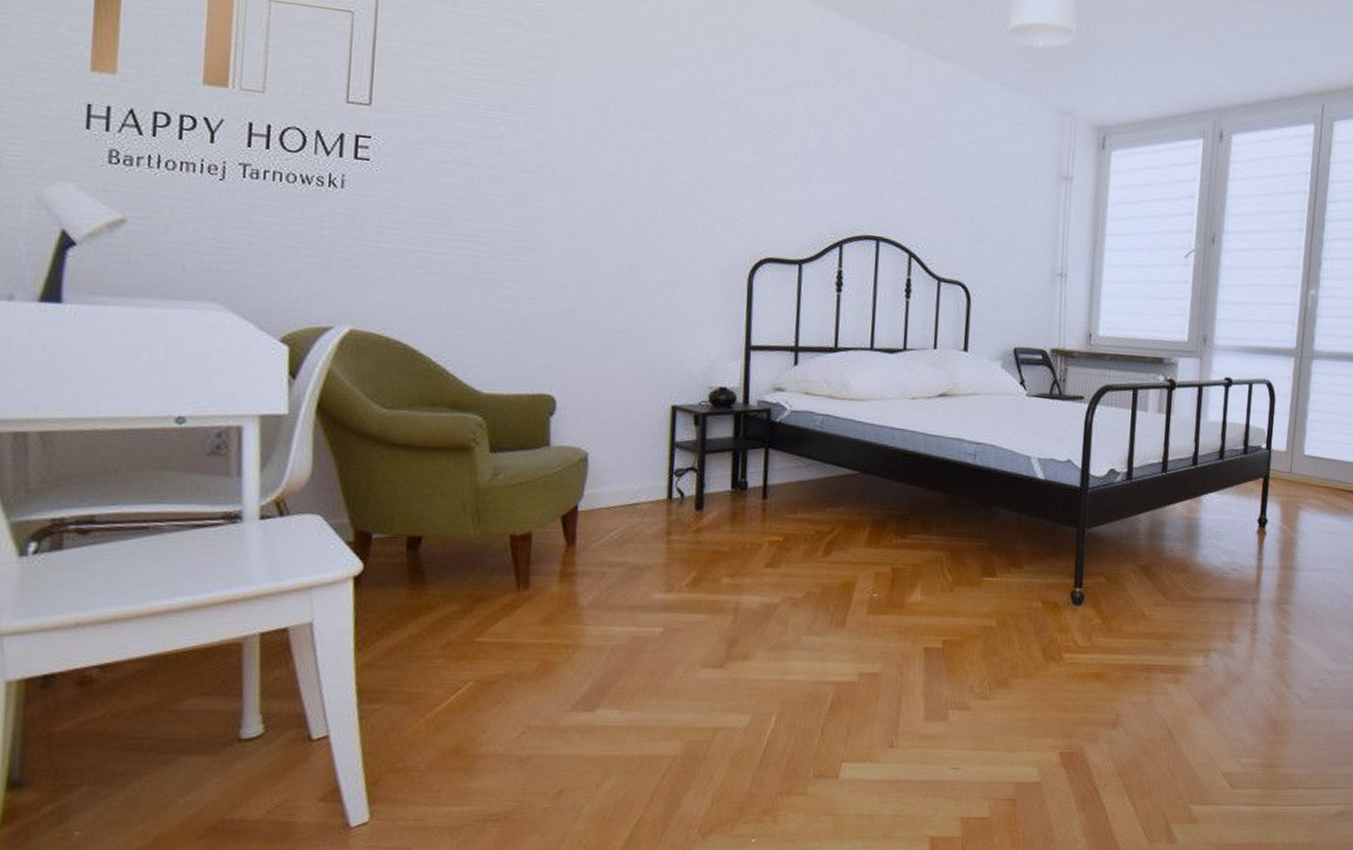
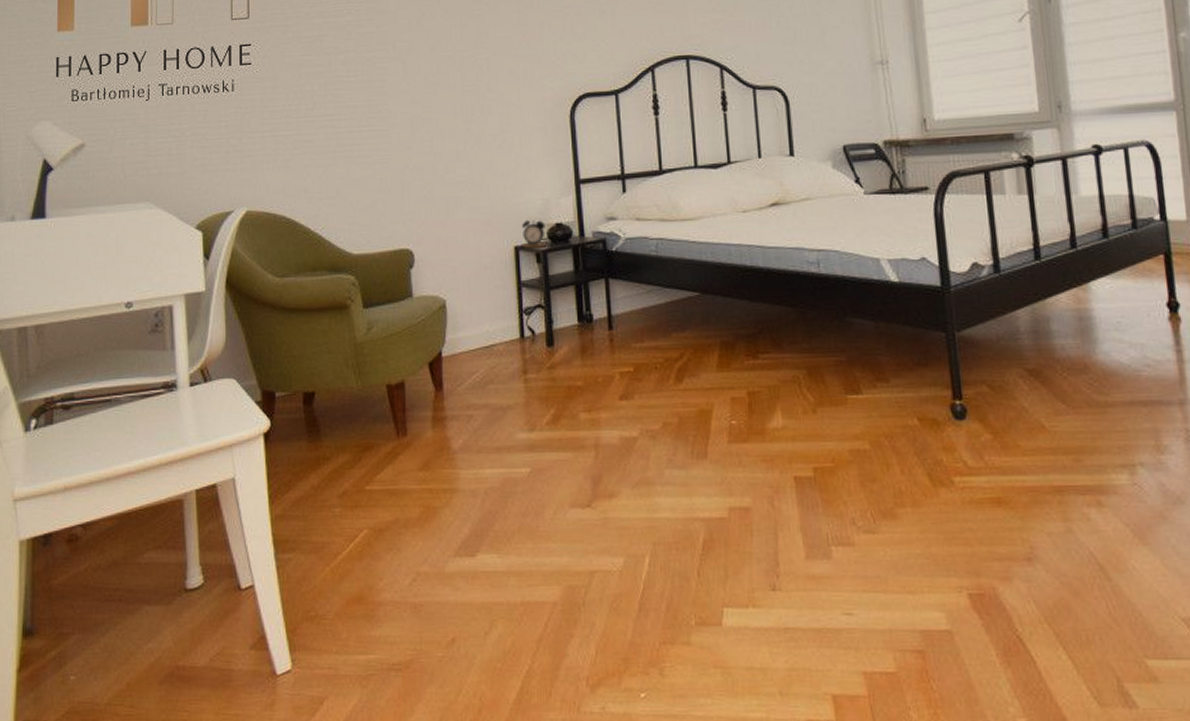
alarm clock: none [678,378,708,410] -> present [520,217,547,248]

